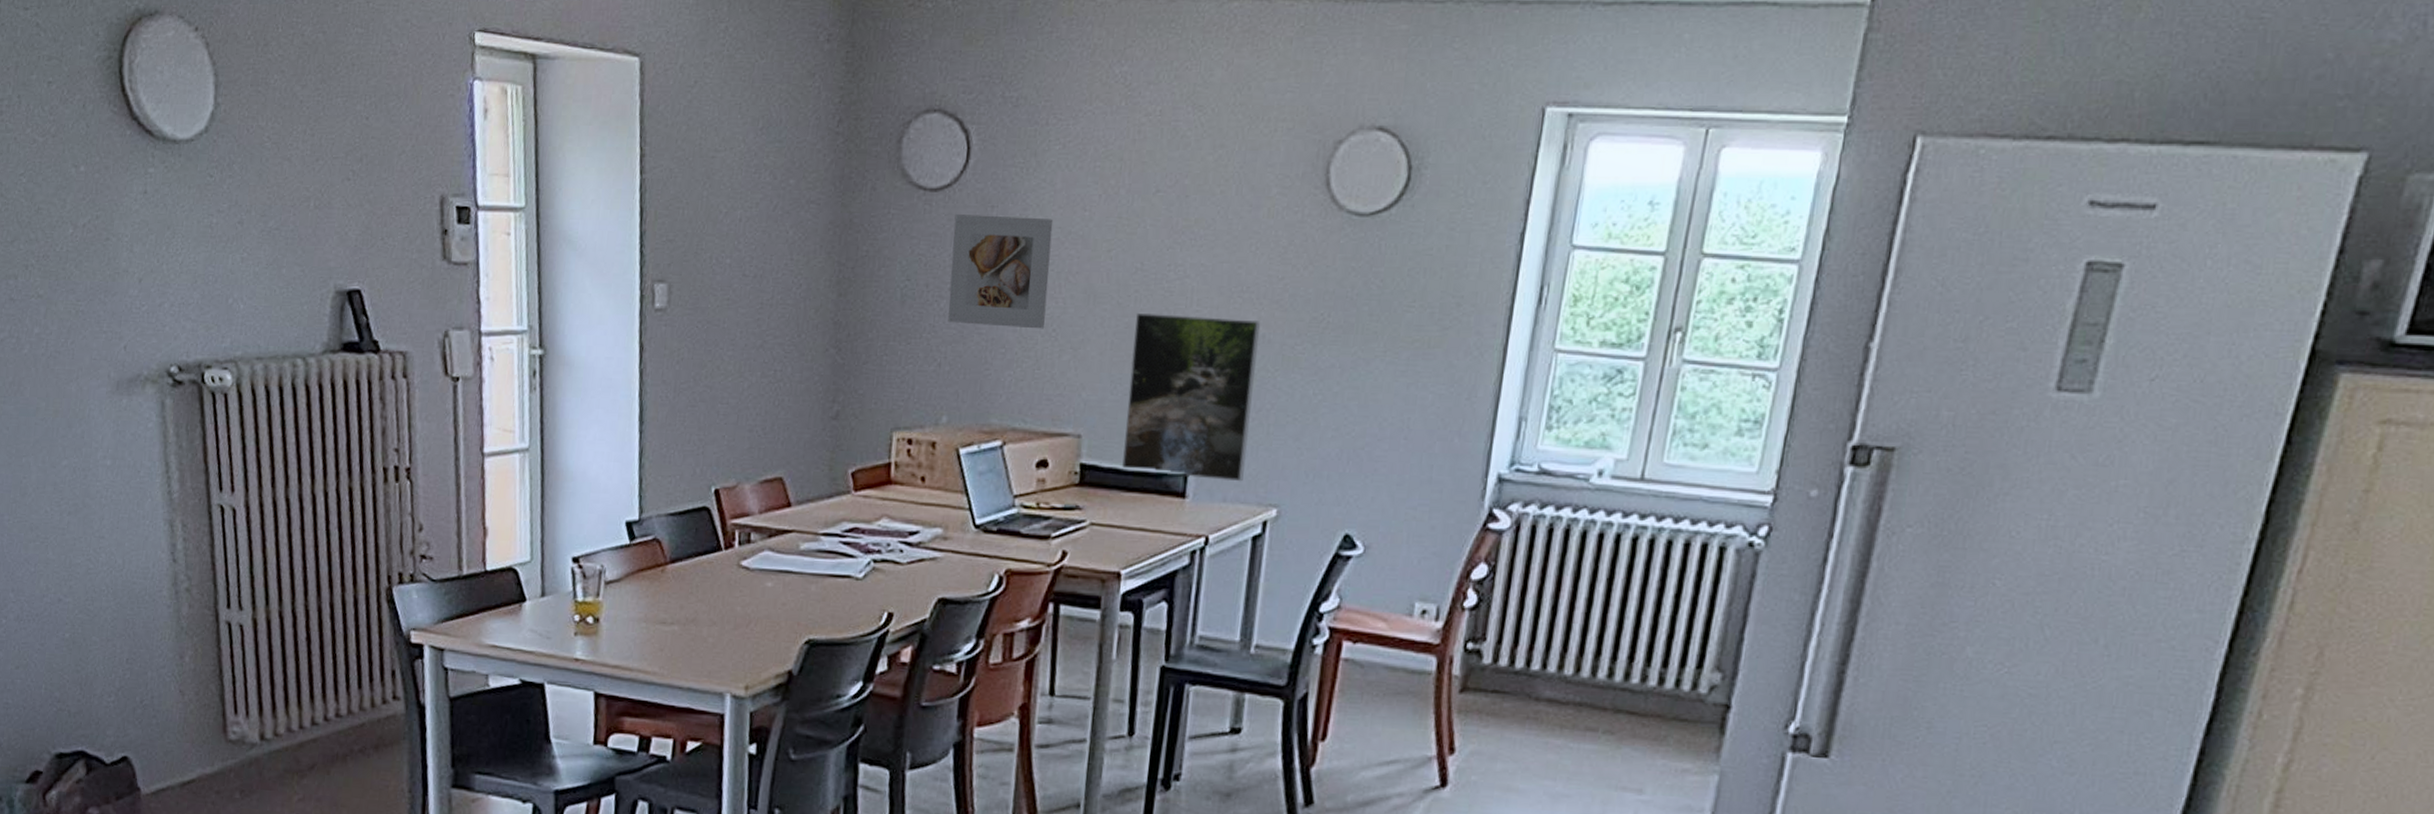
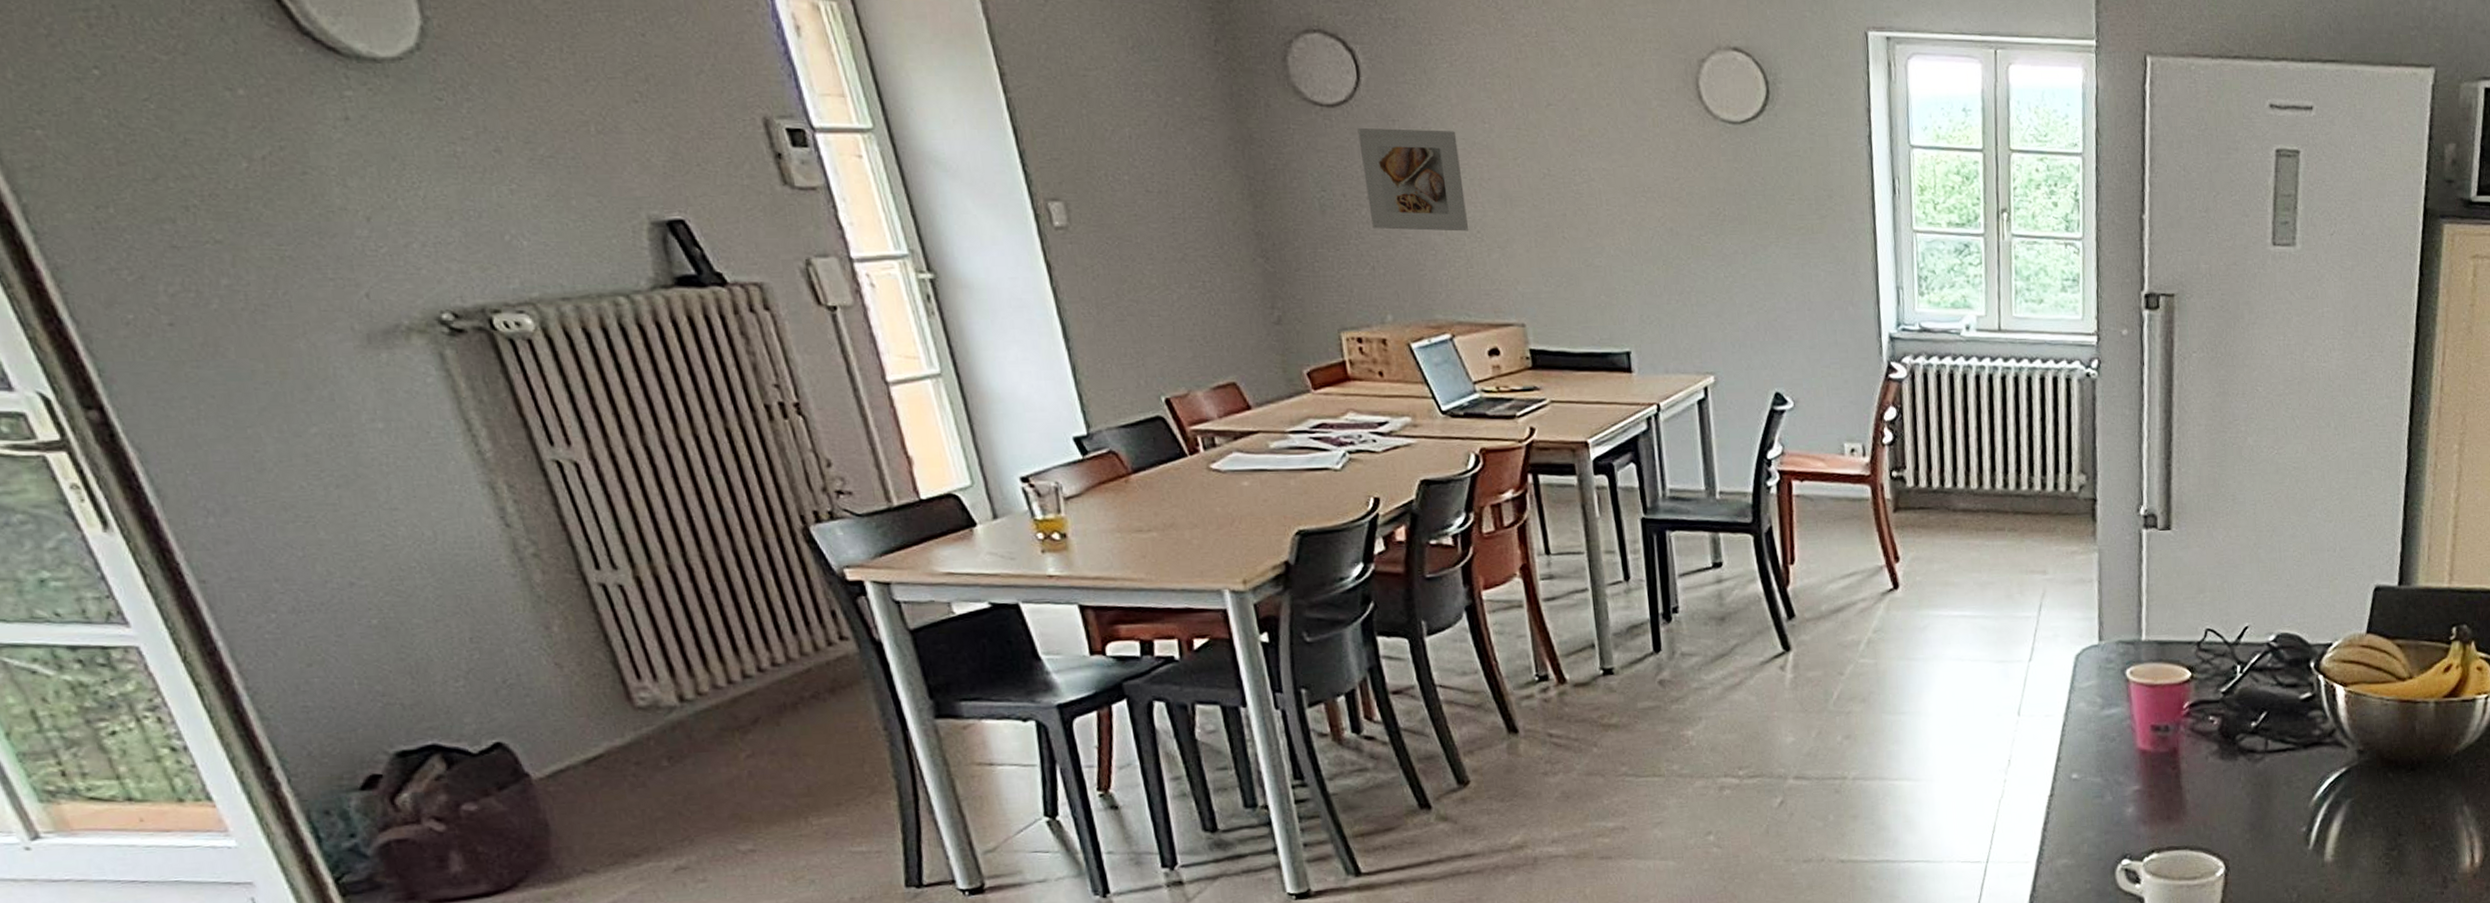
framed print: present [1122,312,1260,482] -> none [1553,213,1679,356]

